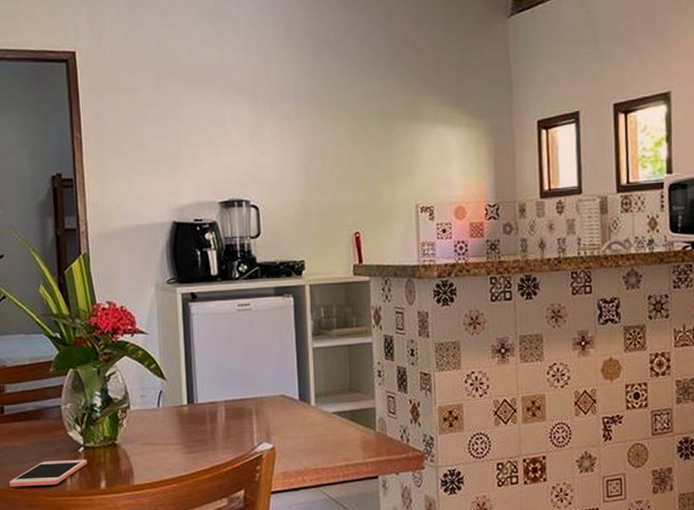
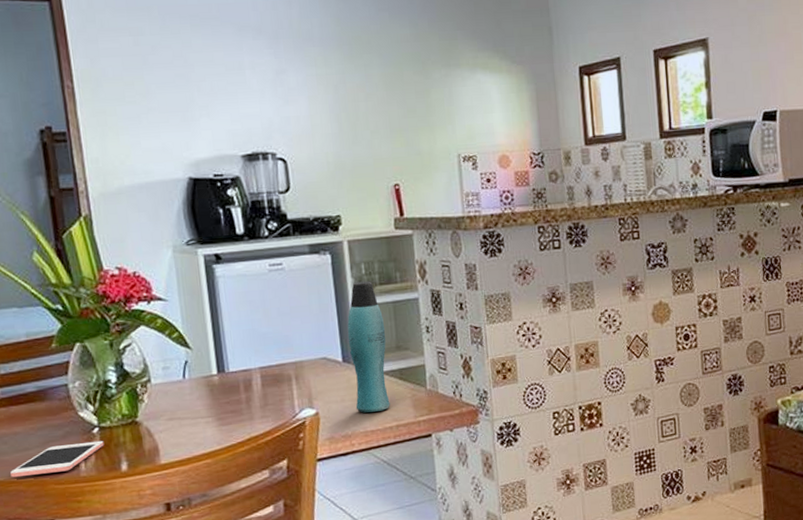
bottle: none [305,324,341,451] -> present [347,281,390,413]

